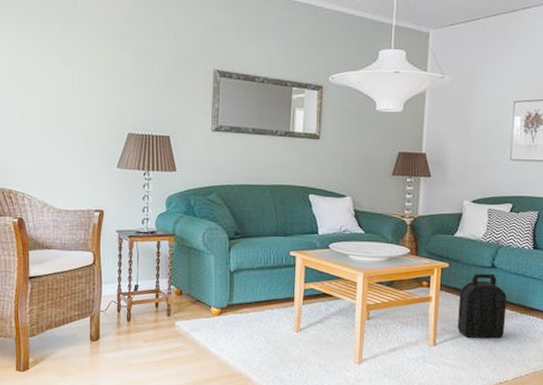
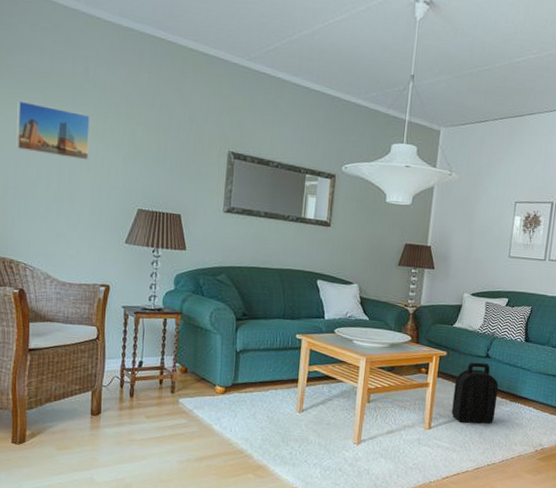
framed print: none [11,35,80,89] -> present [16,100,91,160]

